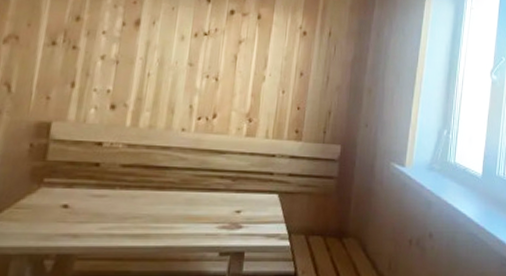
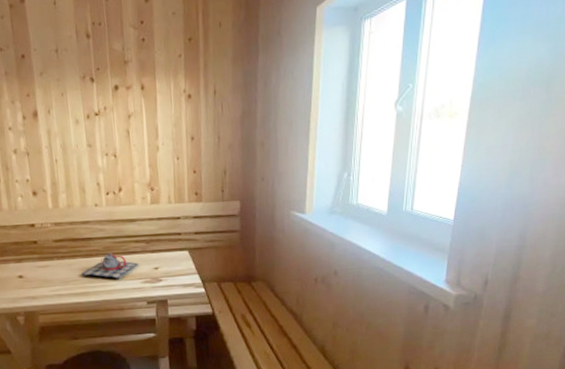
teapot: none [144,187,219,222] -> present [81,253,139,280]

